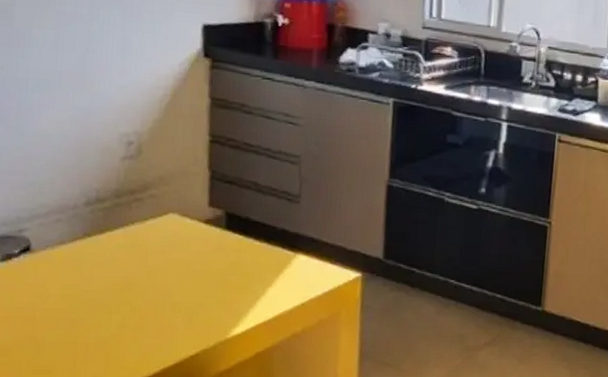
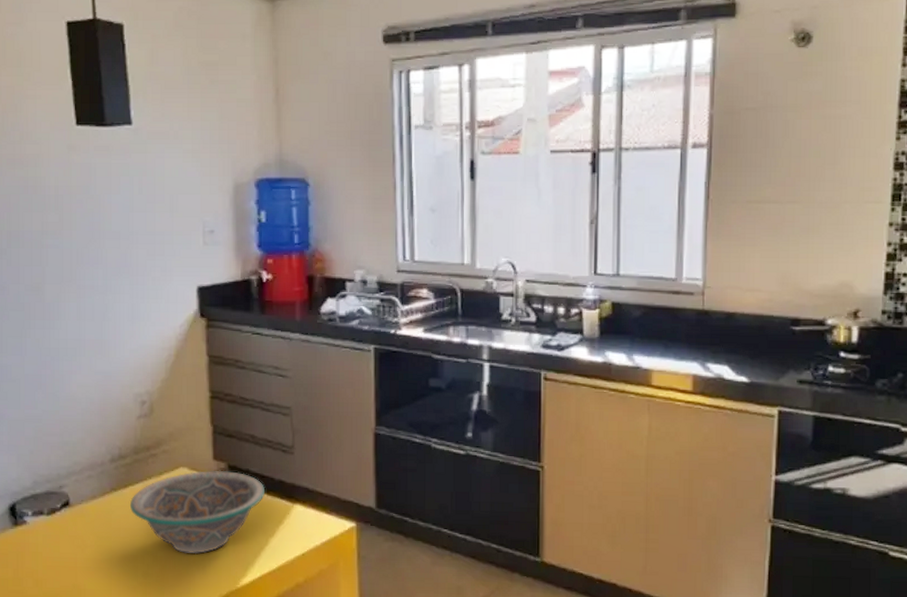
bowl: none [105,217,265,304] -> present [129,470,264,555]

